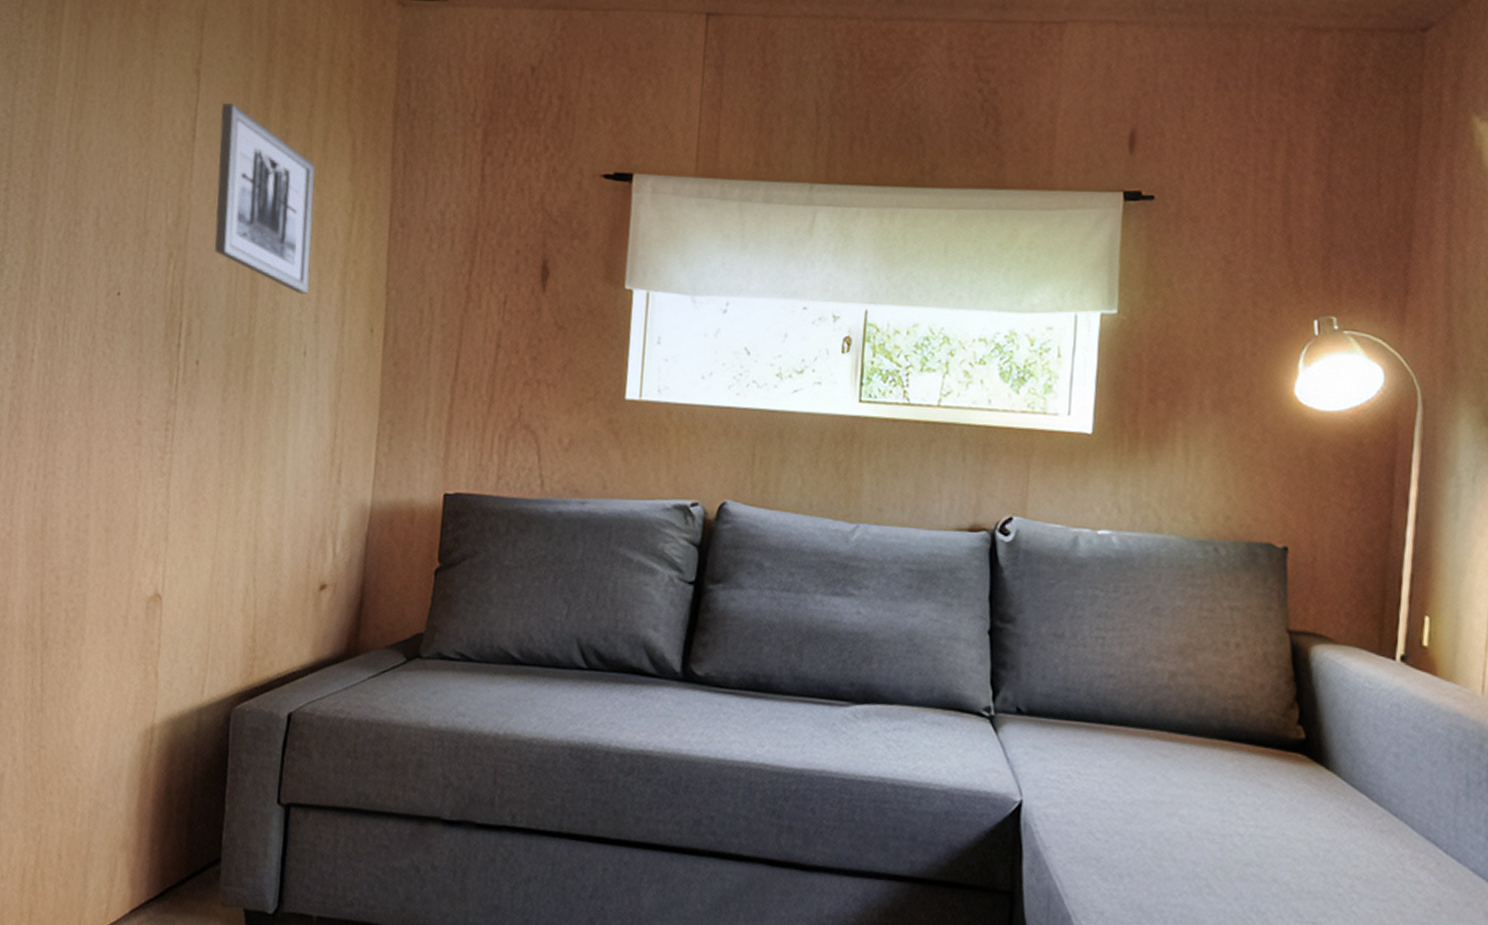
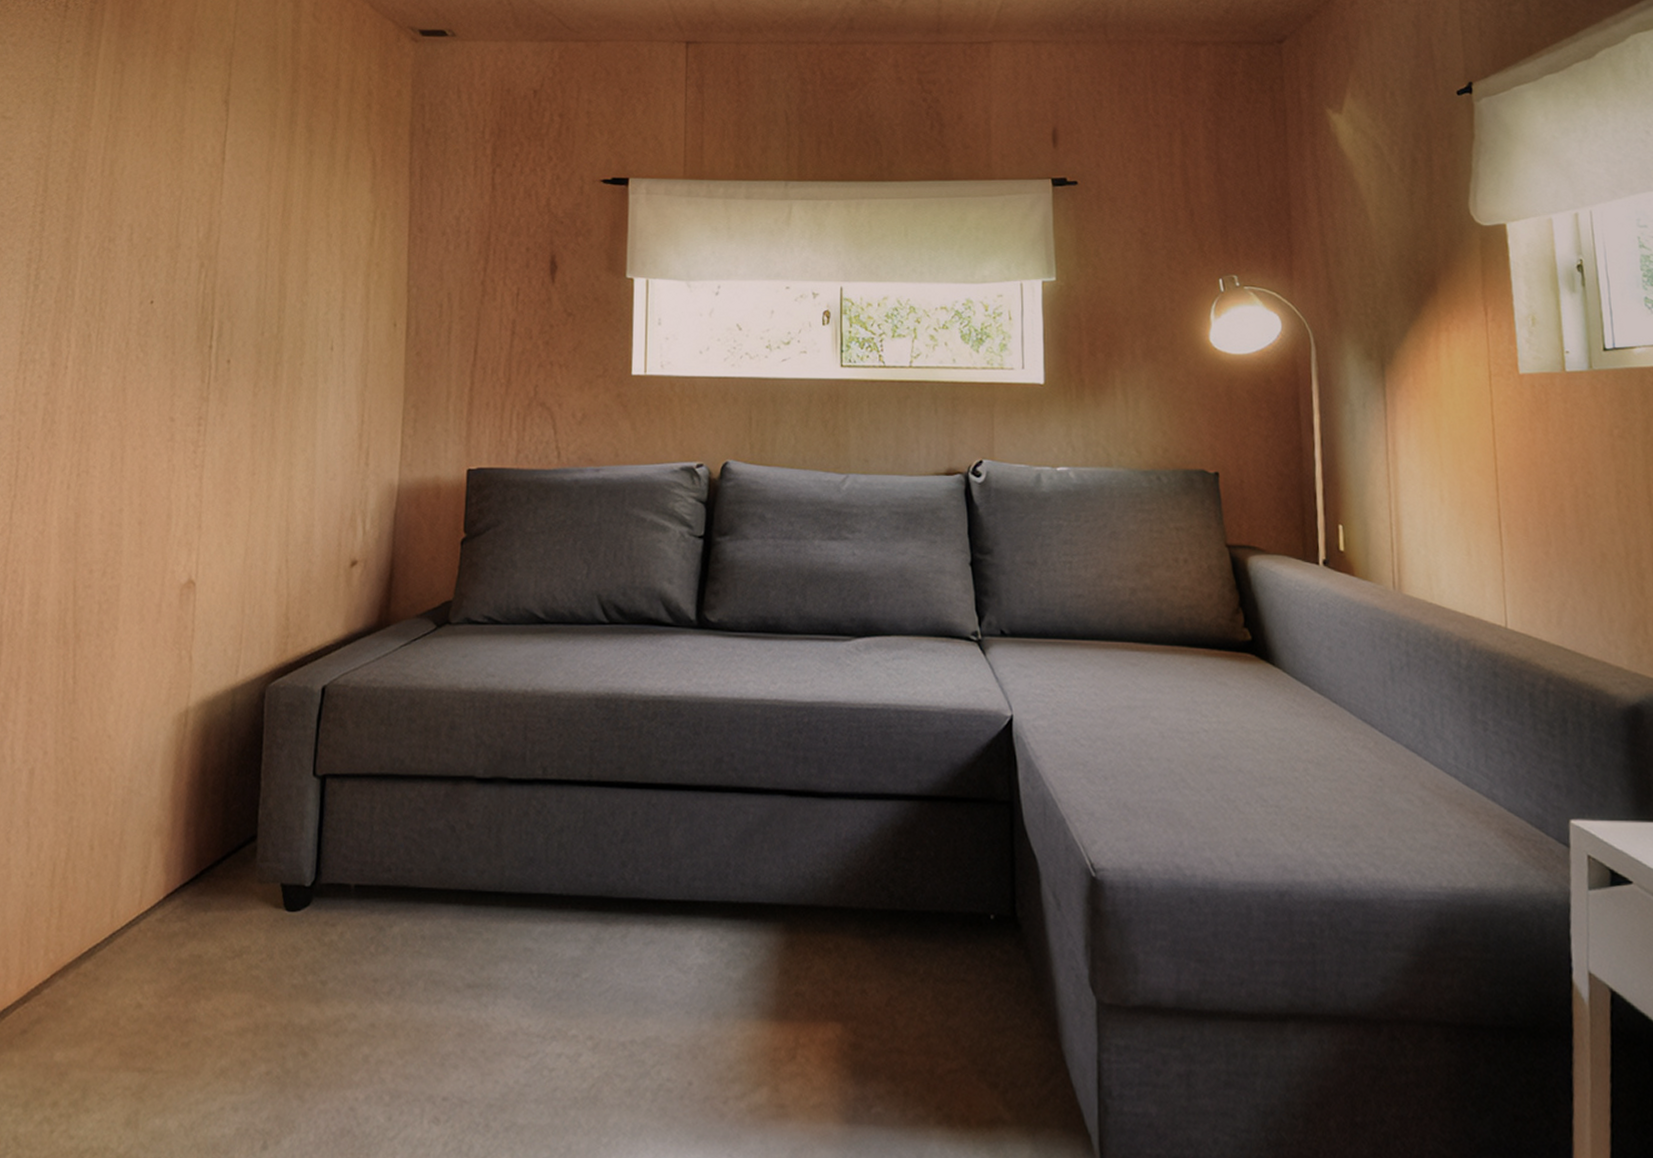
wall art: present [214,103,316,294] -> none [244,129,339,295]

